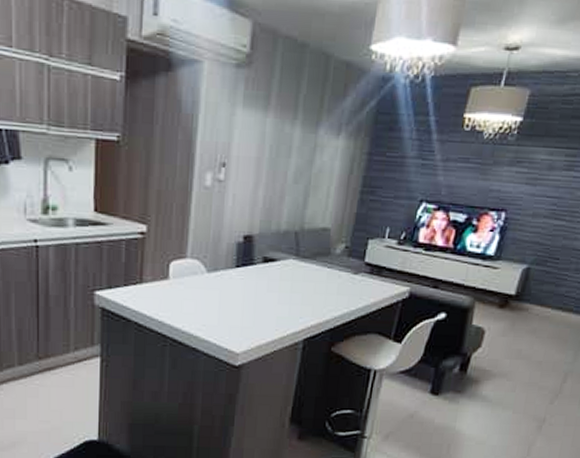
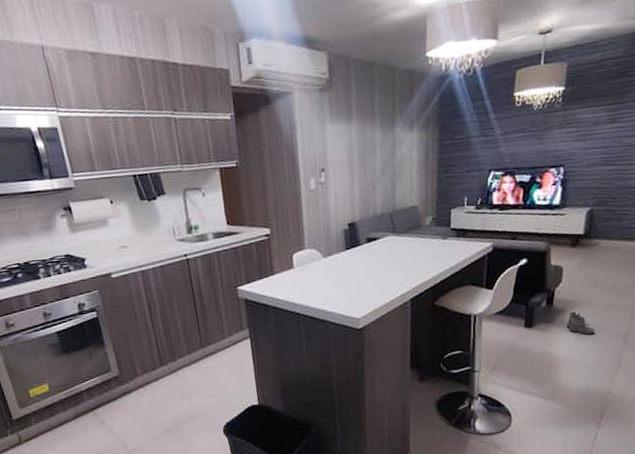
boots: none [477,383,508,414] -> present [566,311,594,335]

